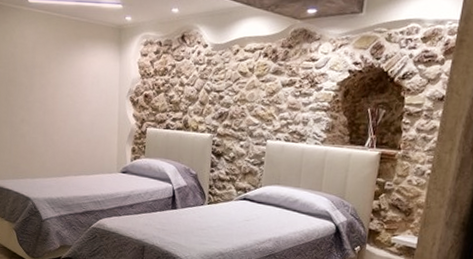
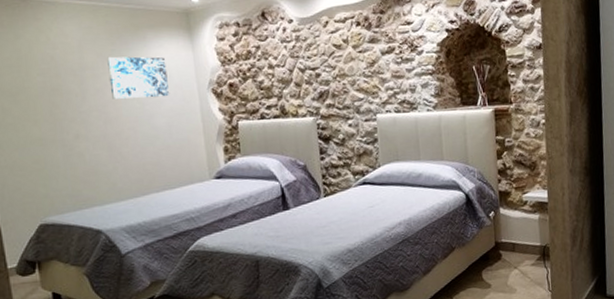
wall art: none [51,59,97,99] -> present [107,56,170,99]

